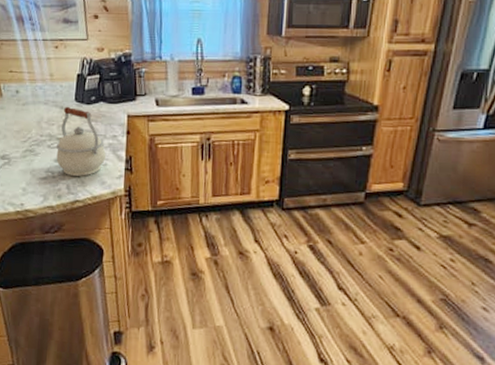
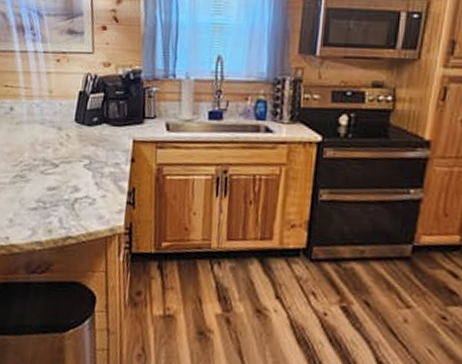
kettle: present [56,106,106,176] -> none [49,127,106,209]

